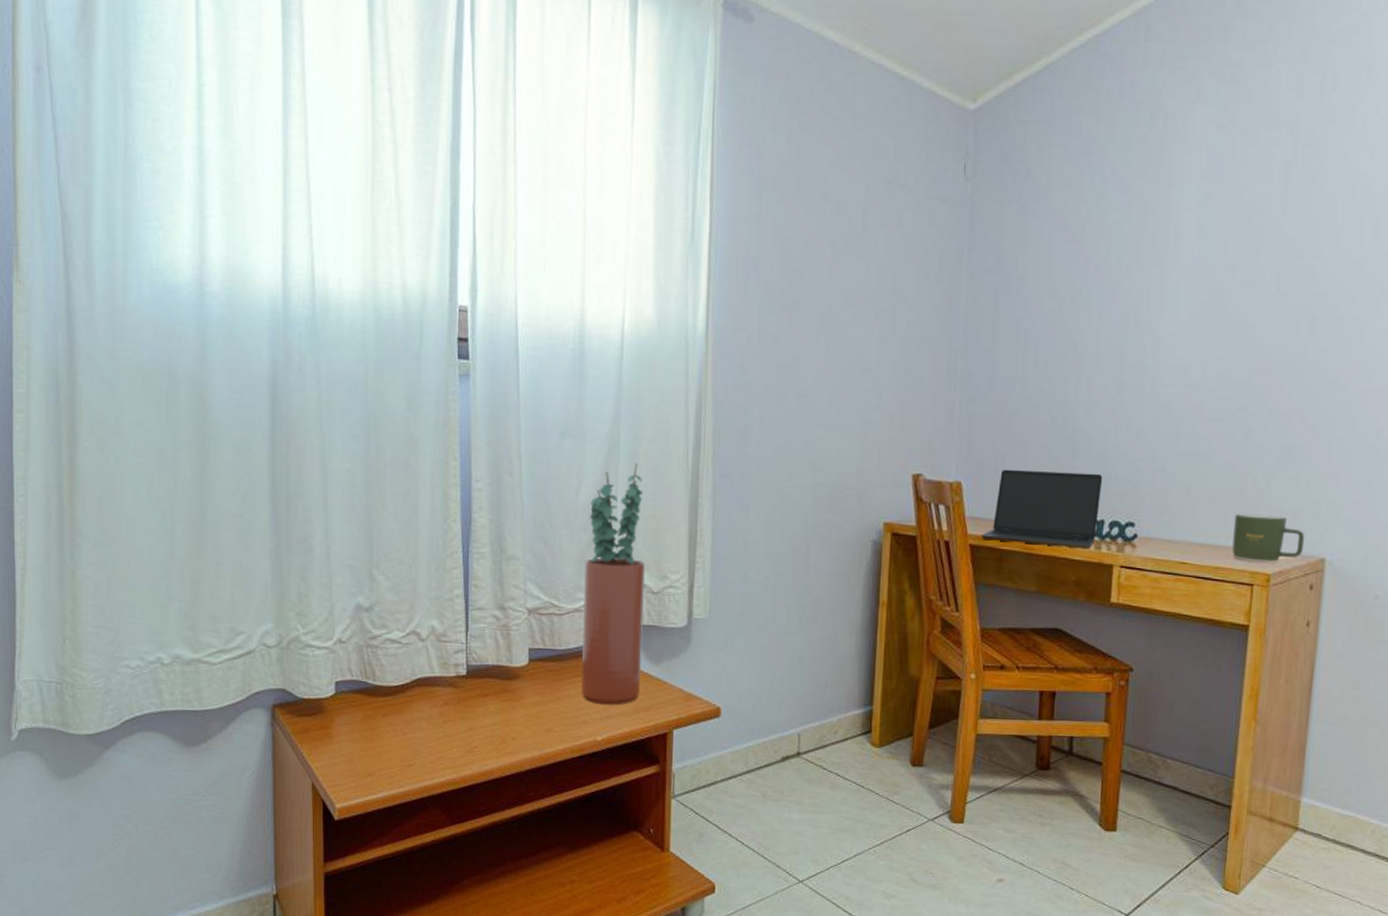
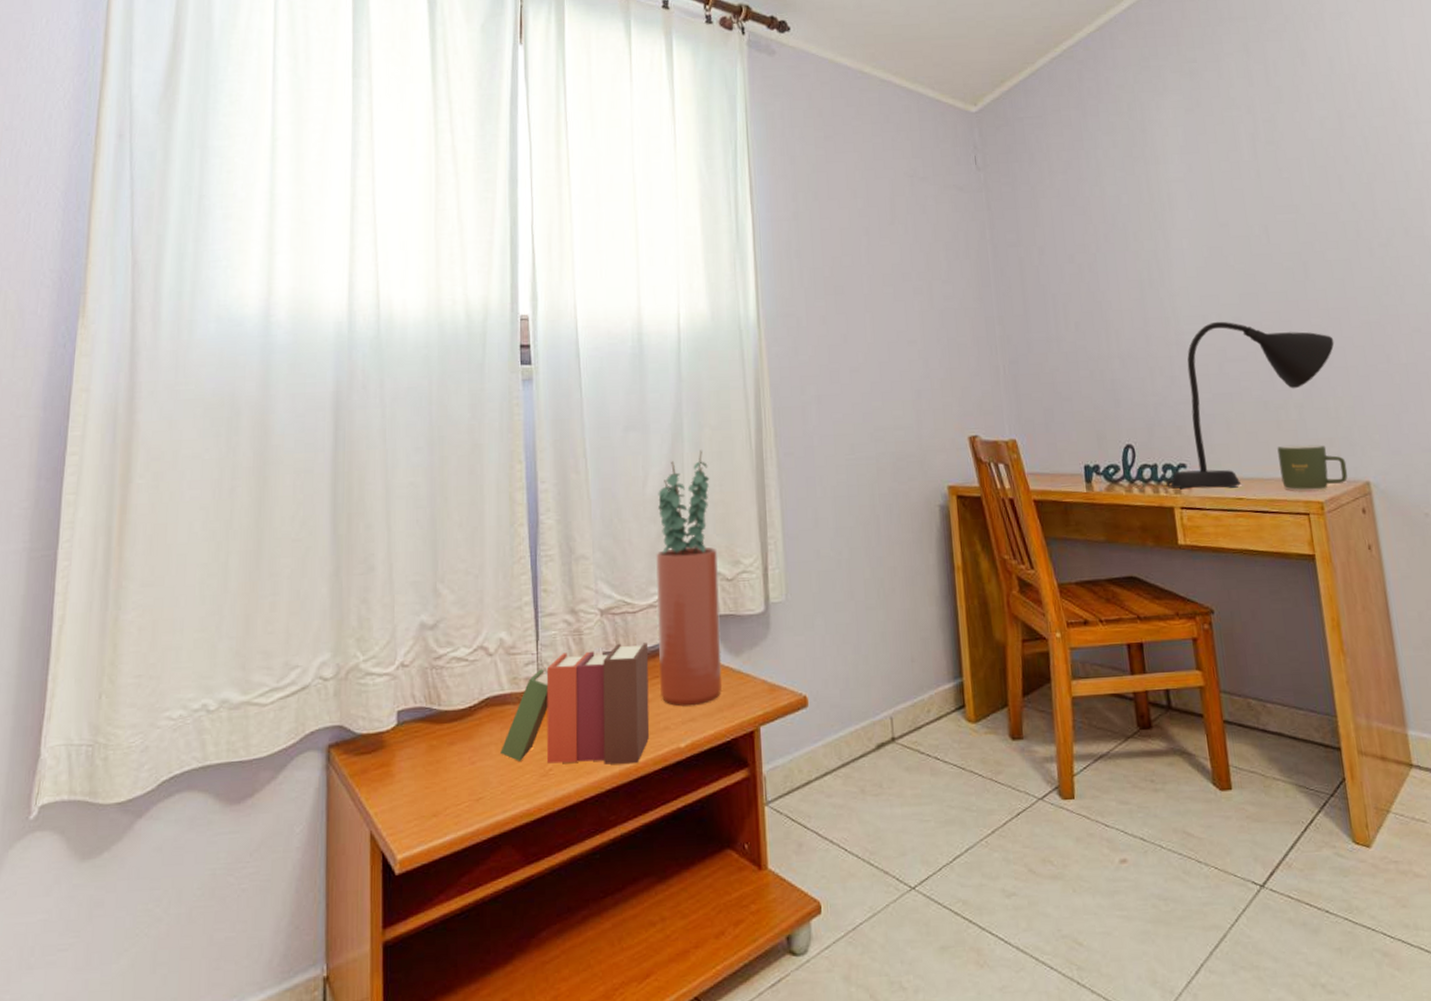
books: none [430,642,573,749] -> present [500,642,650,765]
laptop: present [982,469,1103,549] -> none [1044,420,1152,494]
desk lamp: none [1110,375,1324,551] -> present [1166,321,1334,489]

